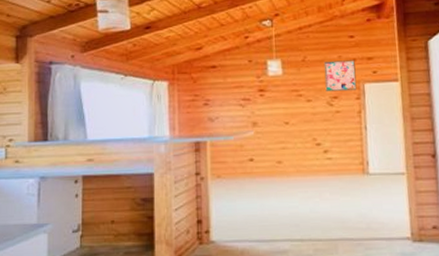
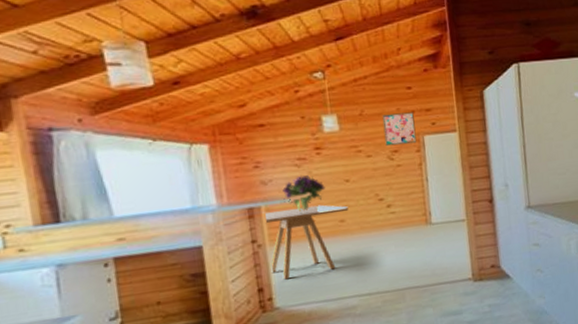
dining table: none [209,144,286,214] -> present [265,205,349,280]
bouquet: none [227,115,266,149] -> present [282,175,326,211]

